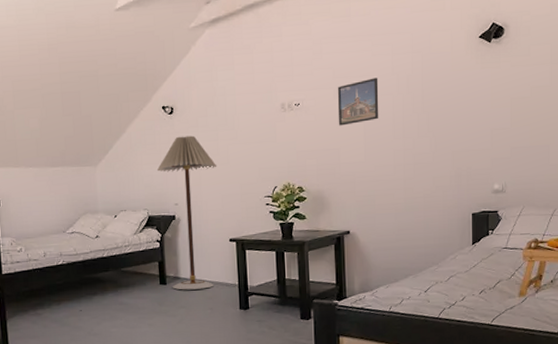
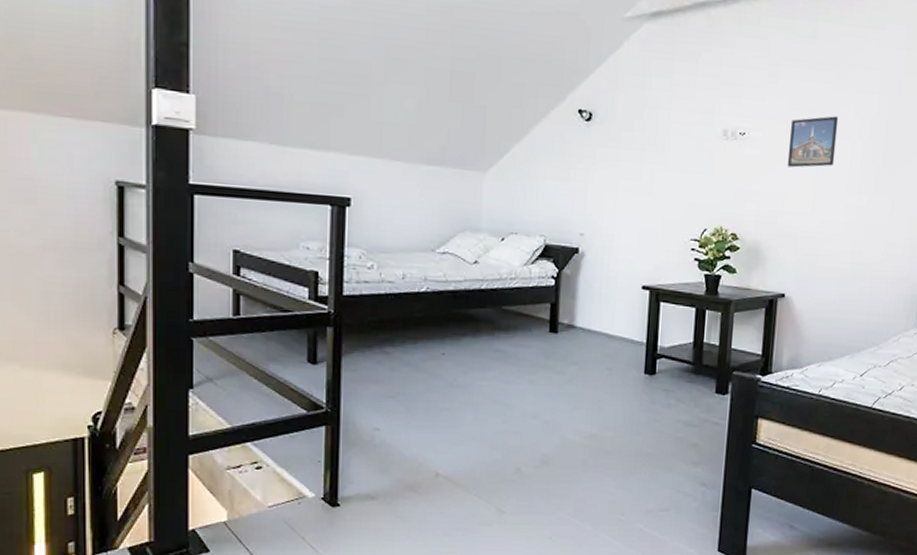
floor lamp: present [157,135,217,290] -> none [563,150,638,344]

